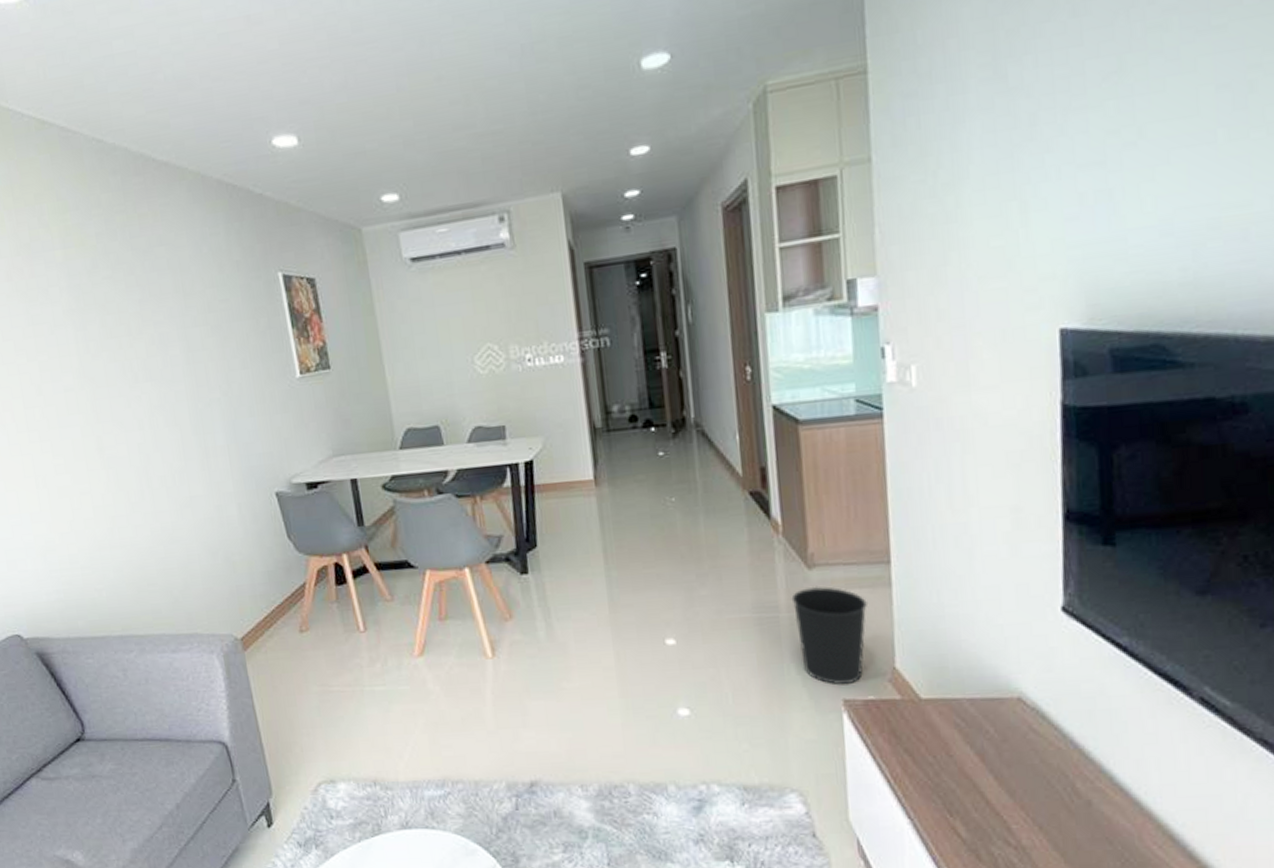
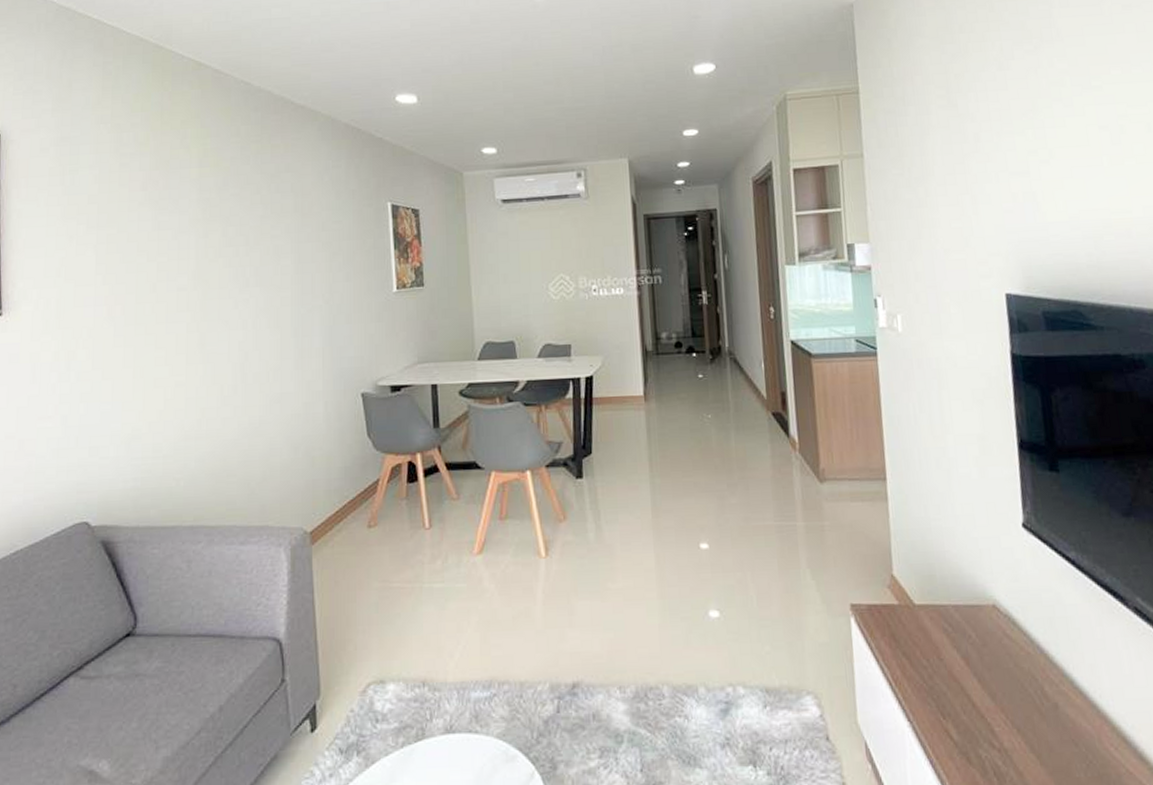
wastebasket: present [791,586,867,684] -> none [806,498,869,590]

